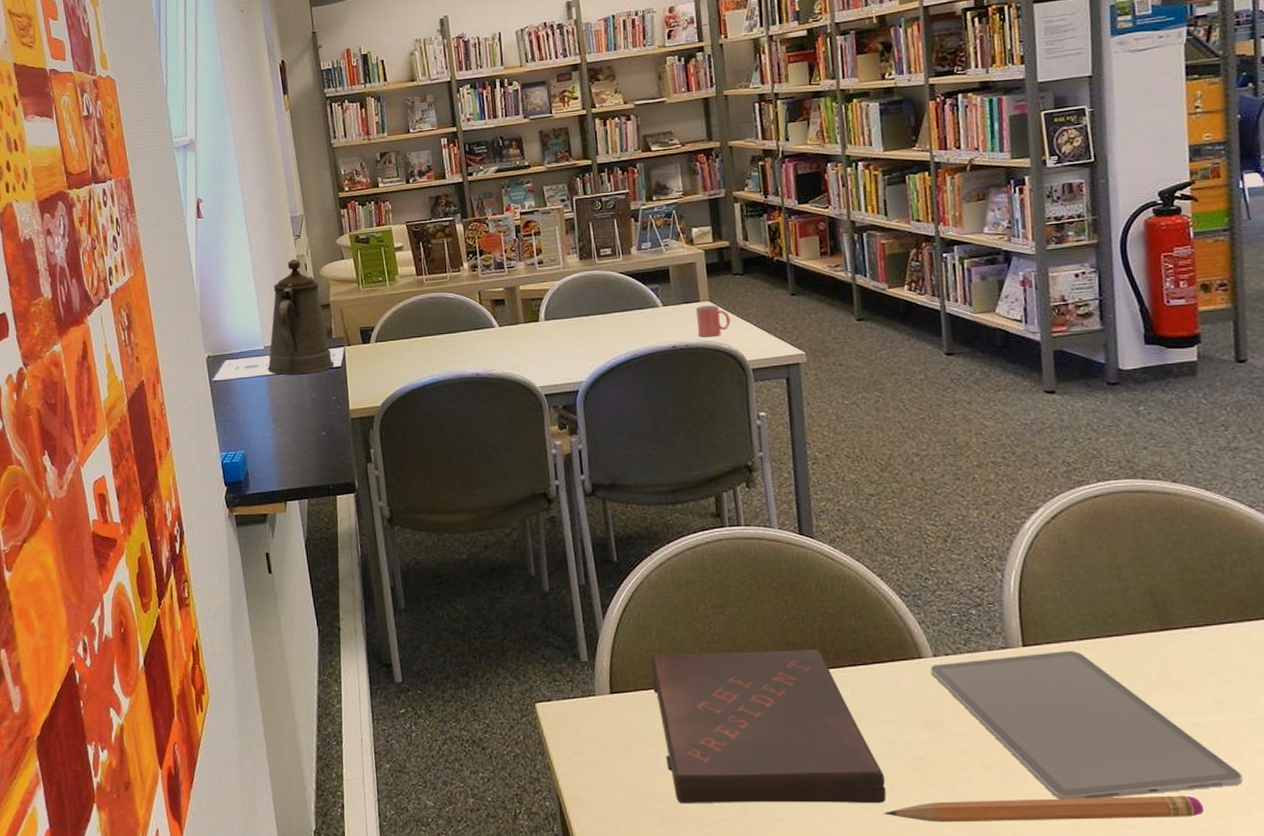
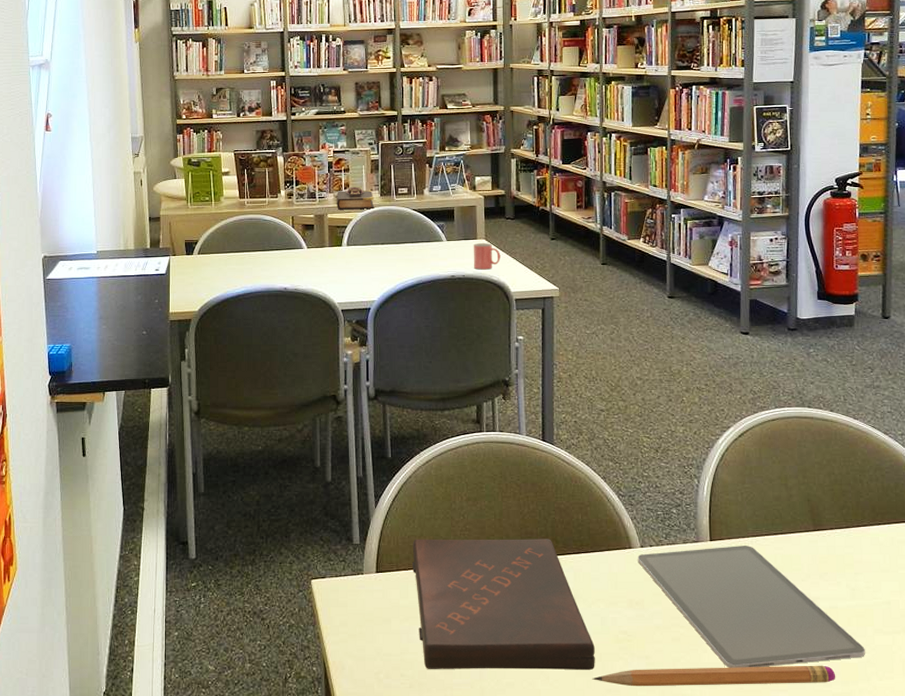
coffee pot: present [268,259,334,376] -> none [98,175,158,279]
decorative book: none [528,251,573,280] -> present [337,186,374,210]

